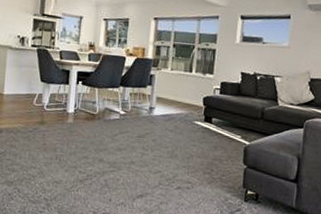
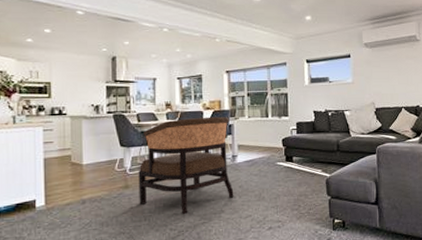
armchair: none [52,62,152,159] -> present [138,116,234,214]

